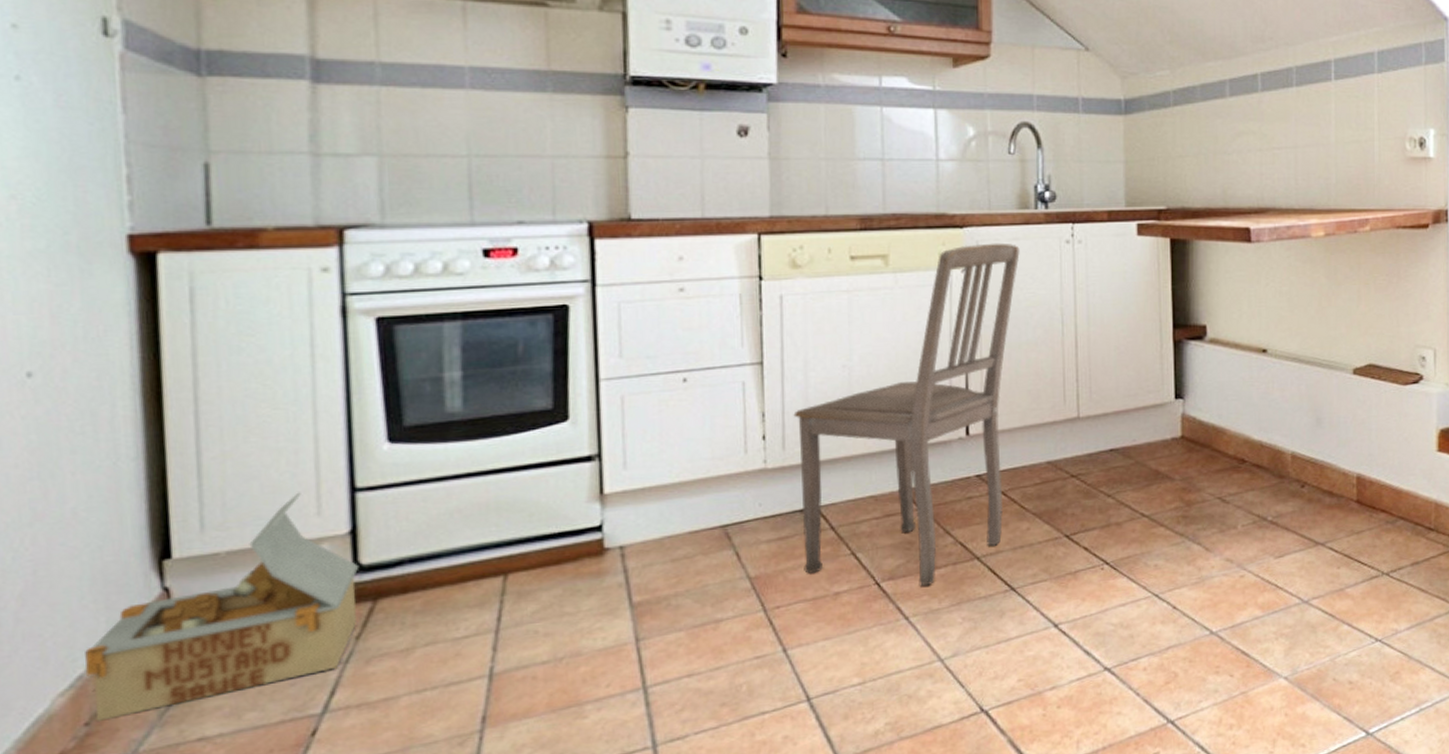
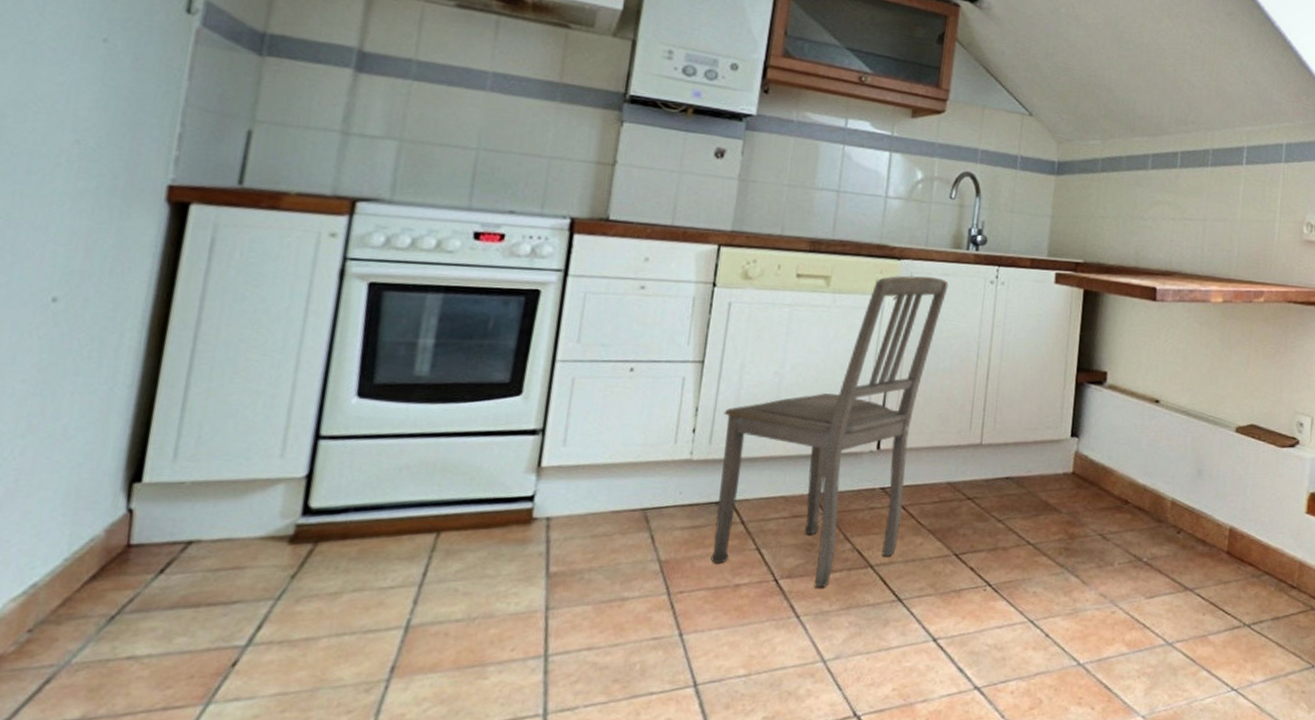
cardboard box: present [84,492,359,721] -> none [39,433,308,629]

